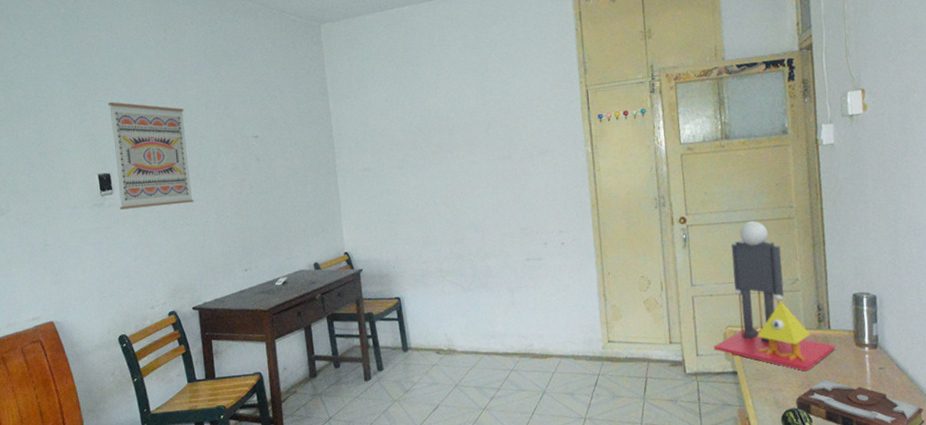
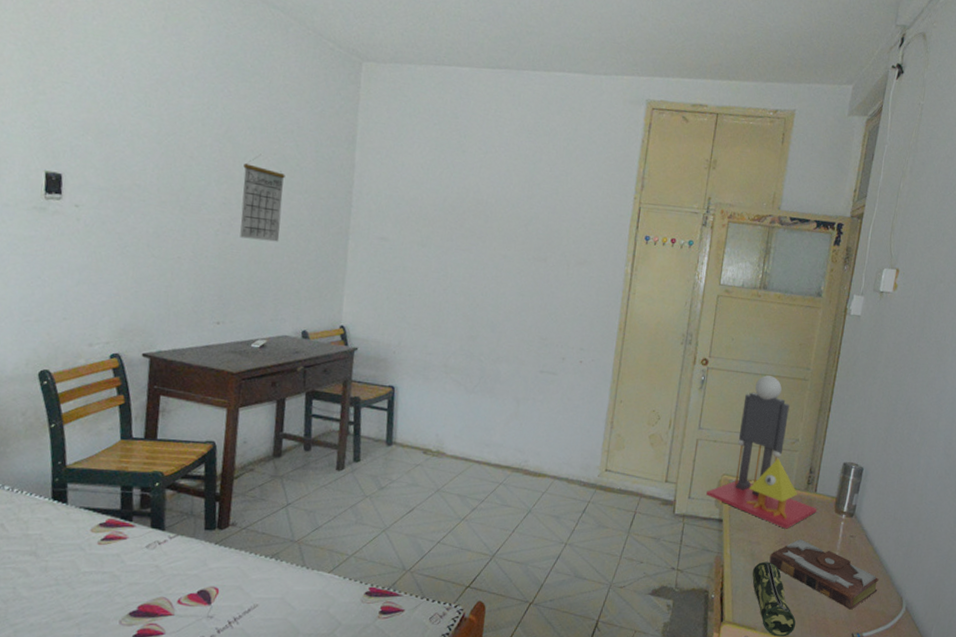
wall art: present [108,102,194,210] -> none [67,87,174,231]
calendar: none [243,121,282,195] -> present [240,154,285,242]

